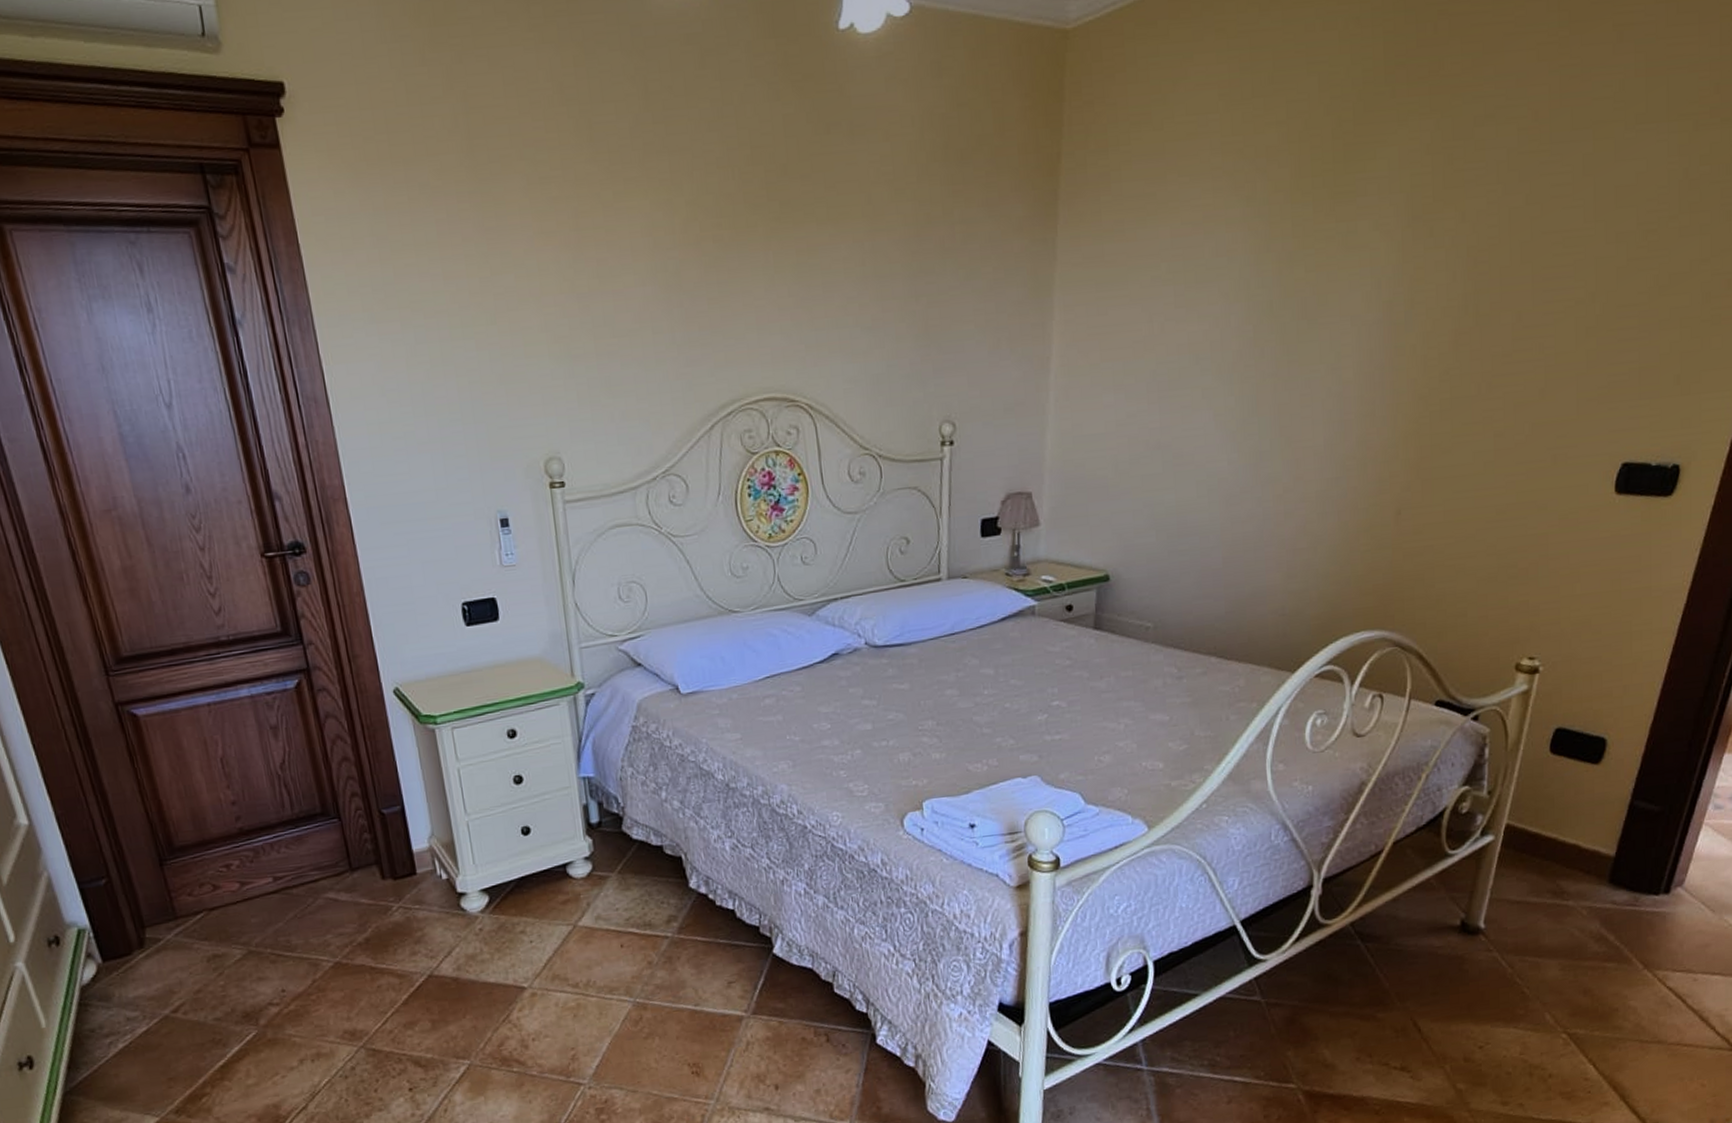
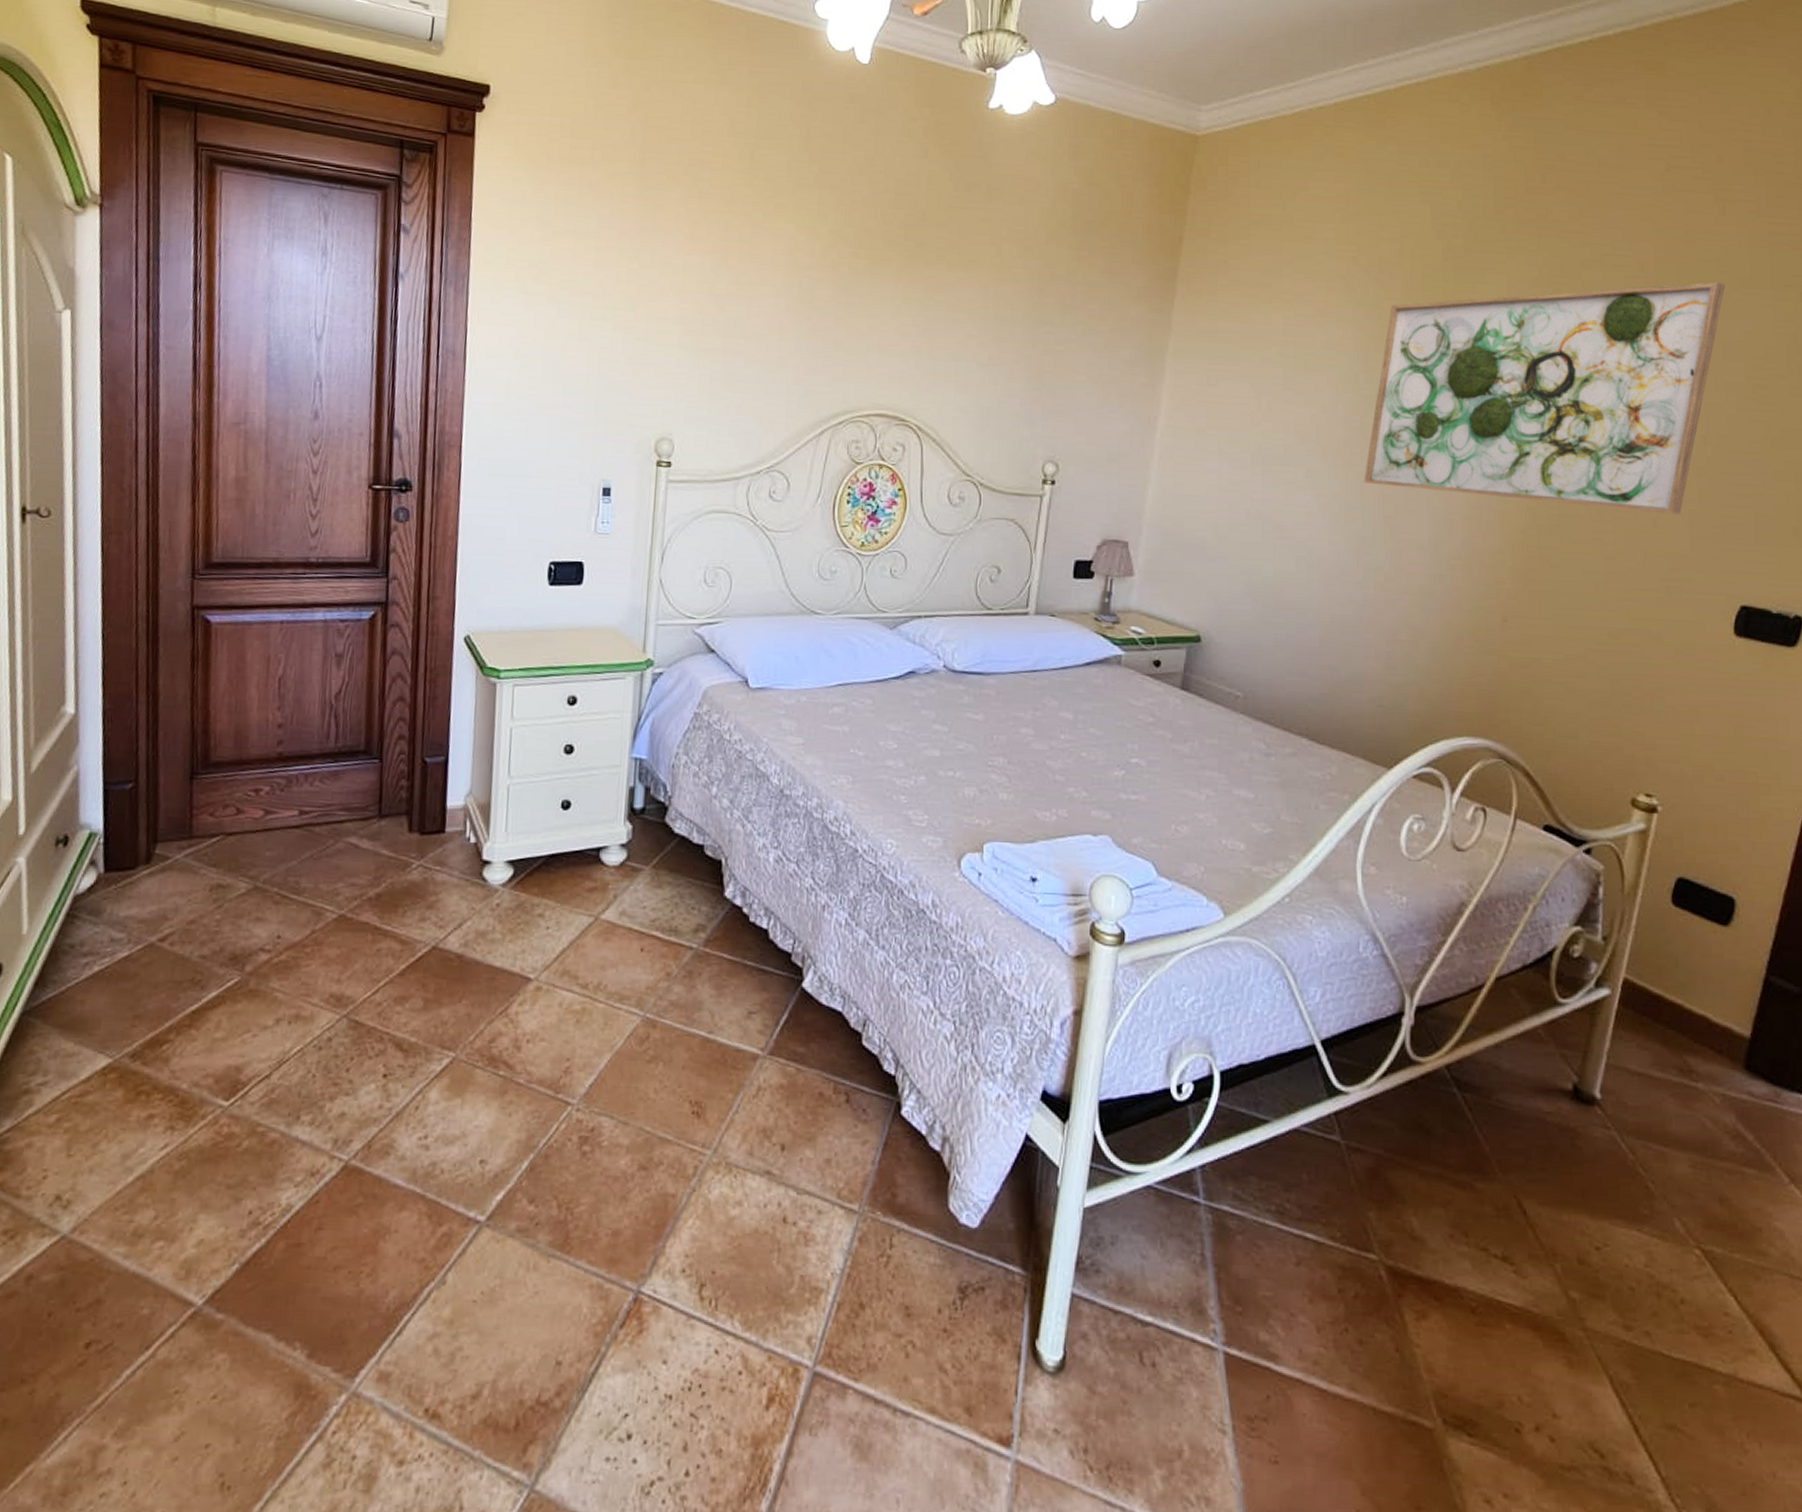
wall art: none [1259,121,1619,396] -> present [1363,282,1725,514]

